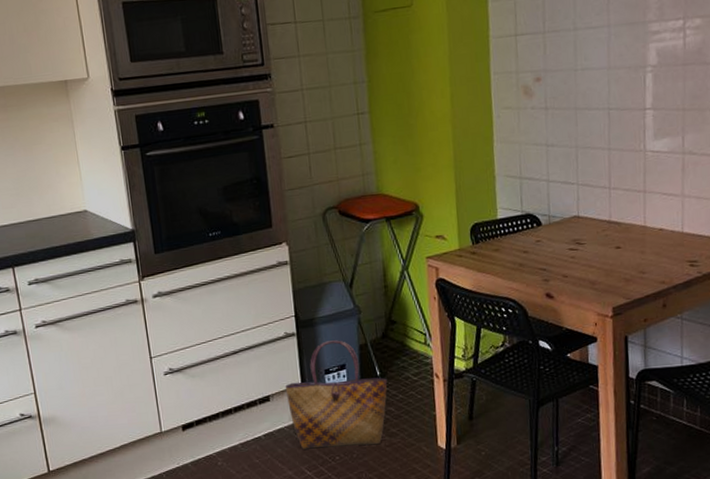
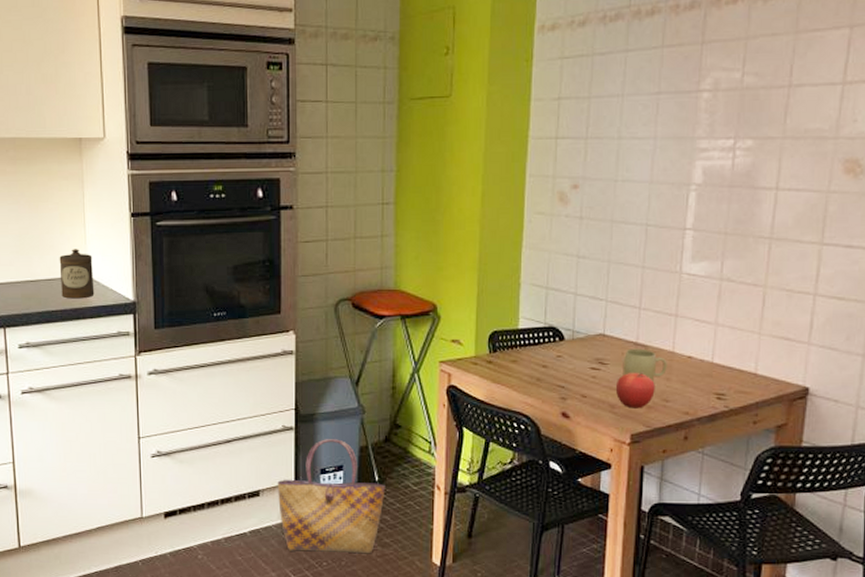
canister: none [57,185,95,234] -> present [59,249,95,299]
fruit: none [593,247,631,283] -> present [615,372,655,409]
mug: none [598,226,641,256] -> present [622,348,667,381]

